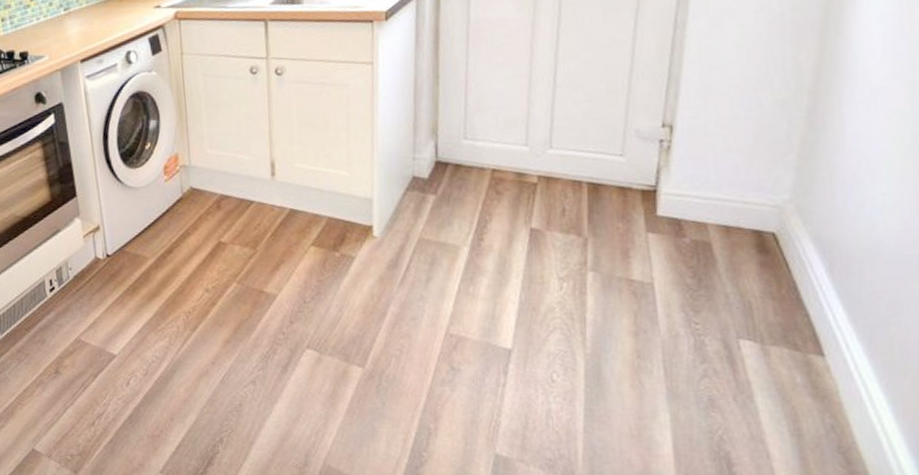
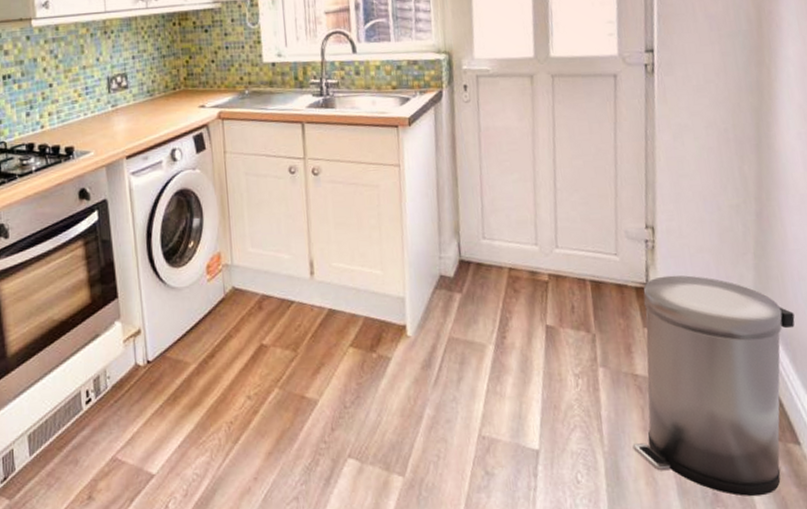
pedal bin: none [619,177,840,404] -> present [632,275,795,496]

